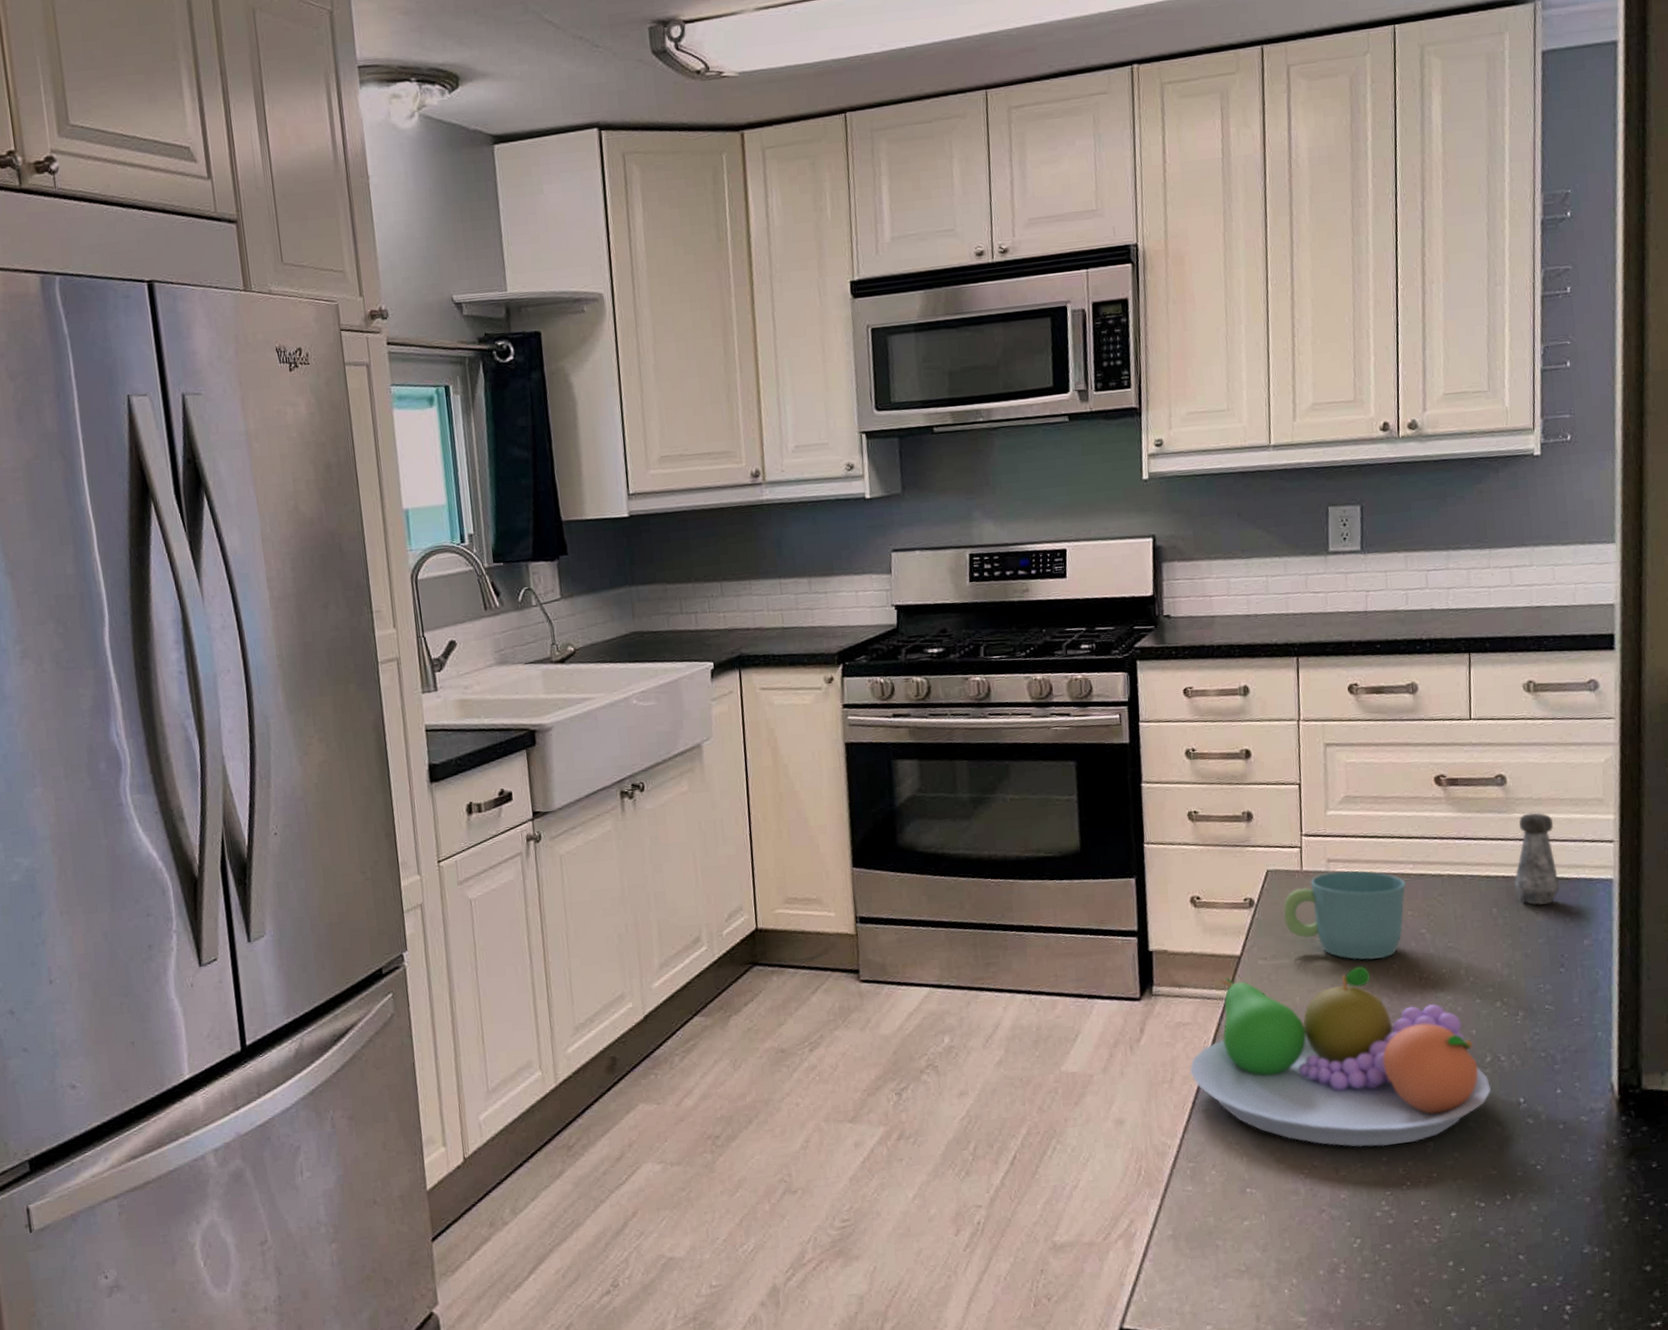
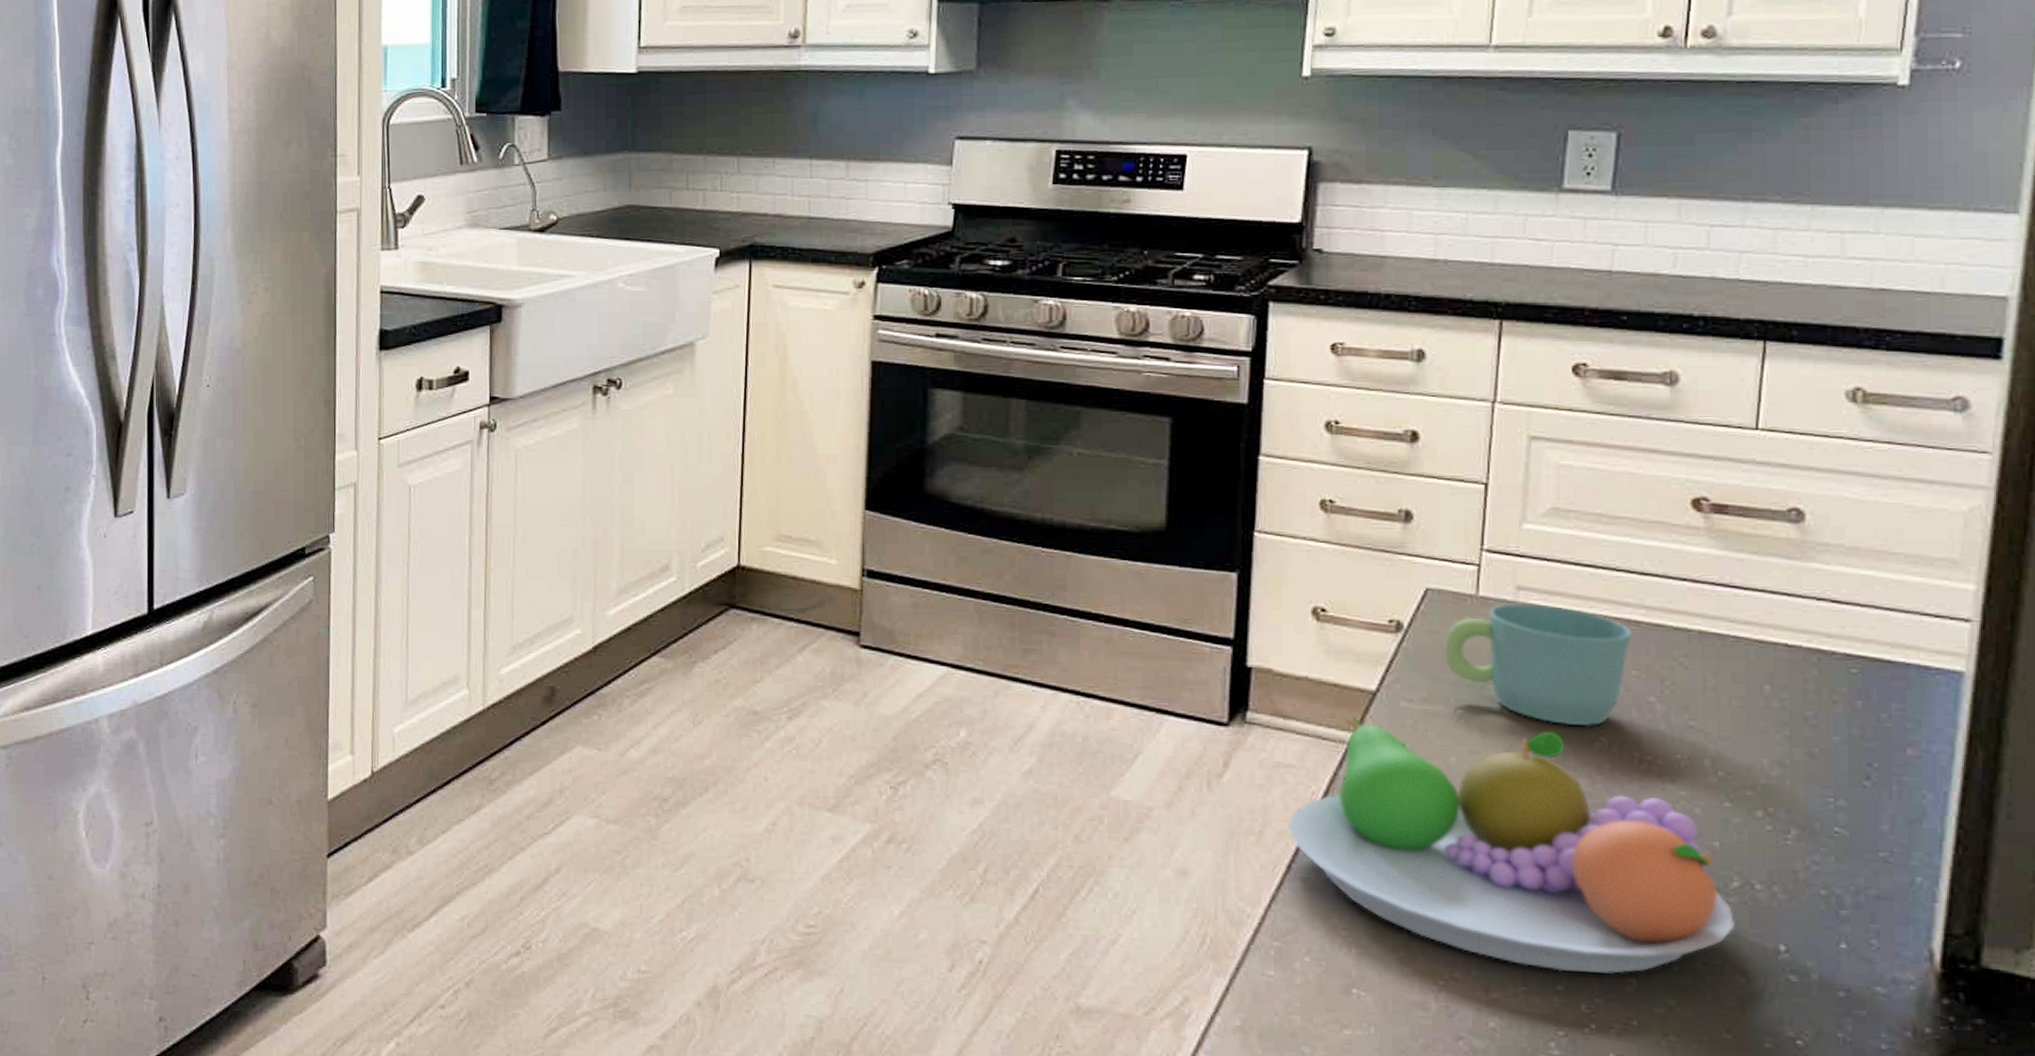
salt shaker: present [1513,812,1560,906] -> none [1801,565,1876,691]

